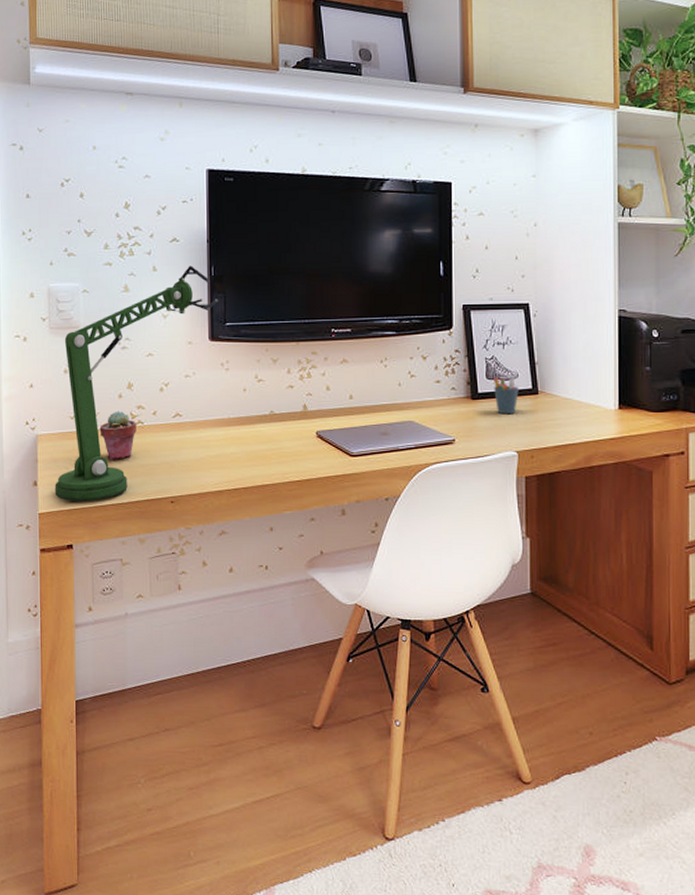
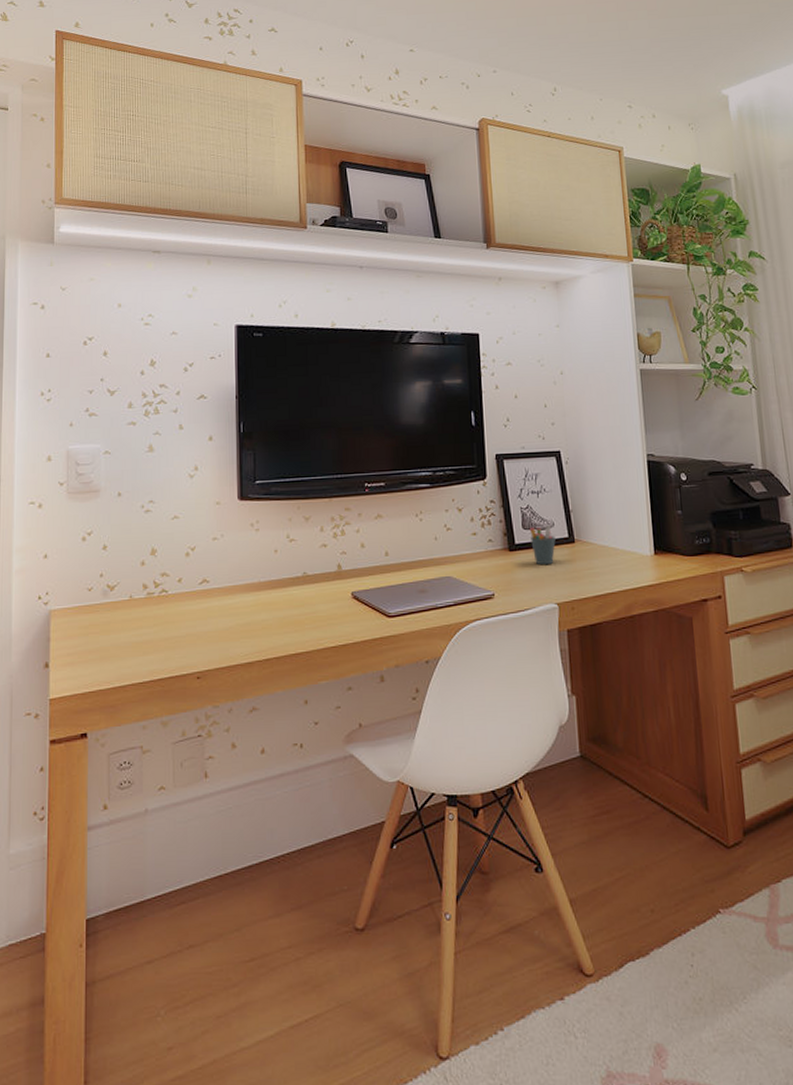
desk lamp: present [55,265,218,501] -> none [68,423,247,683]
potted succulent: present [99,411,136,460] -> none [120,579,160,634]

